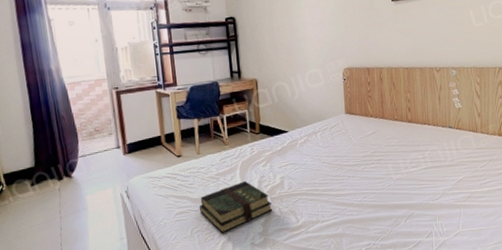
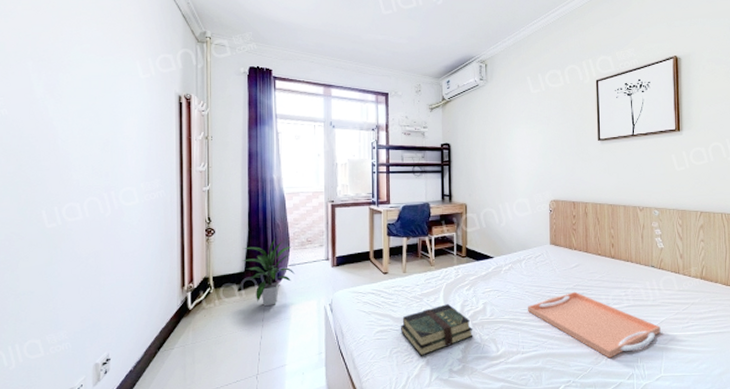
indoor plant: none [29,131,87,199] -> present [242,239,295,307]
serving tray: none [325,158,458,220] -> present [528,291,661,359]

